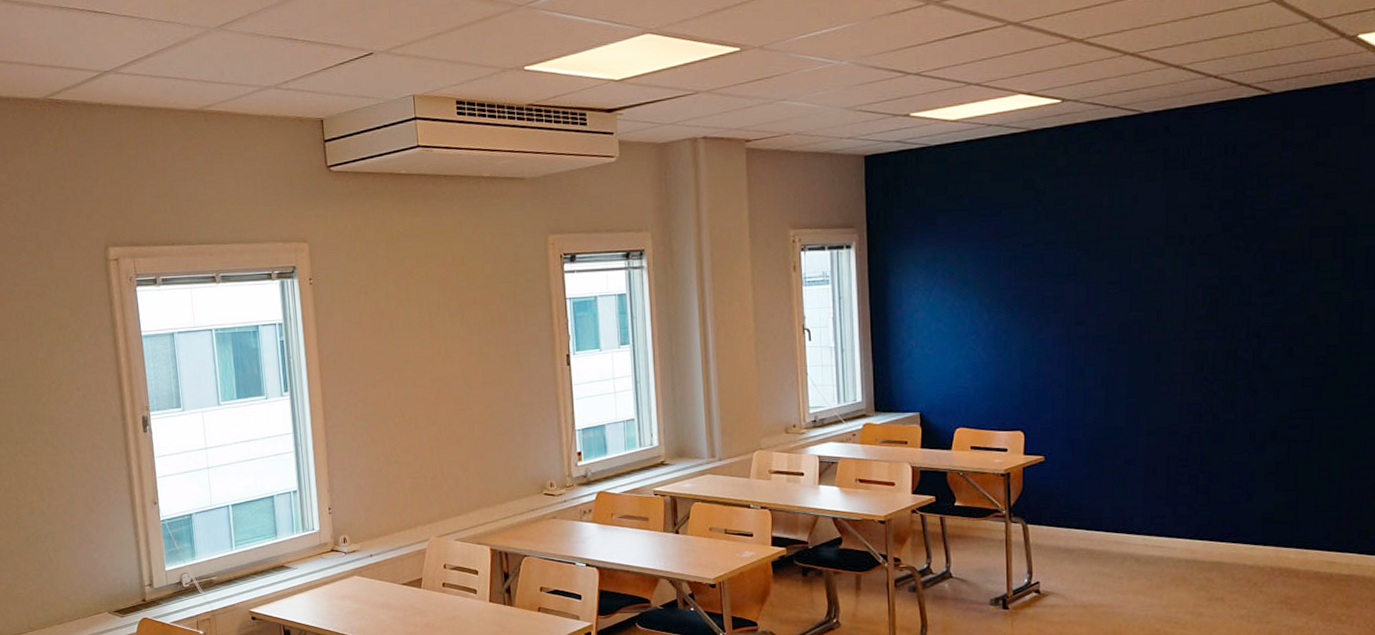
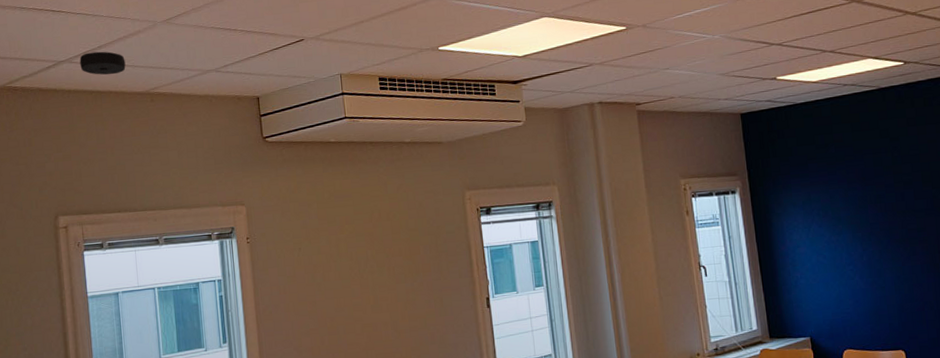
smoke detector: none [126,61,177,89] -> present [79,51,126,75]

